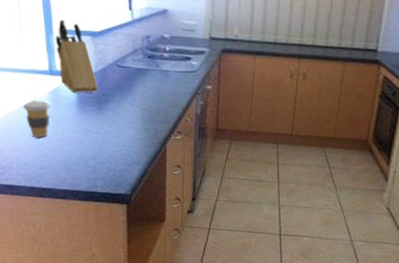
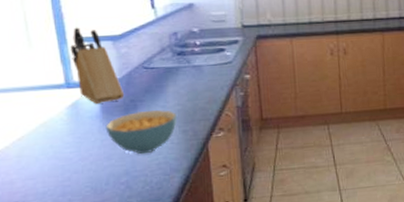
coffee cup: present [23,100,51,138] -> none [37,118,71,161]
cereal bowl: none [80,104,142,144] -> present [105,109,177,155]

